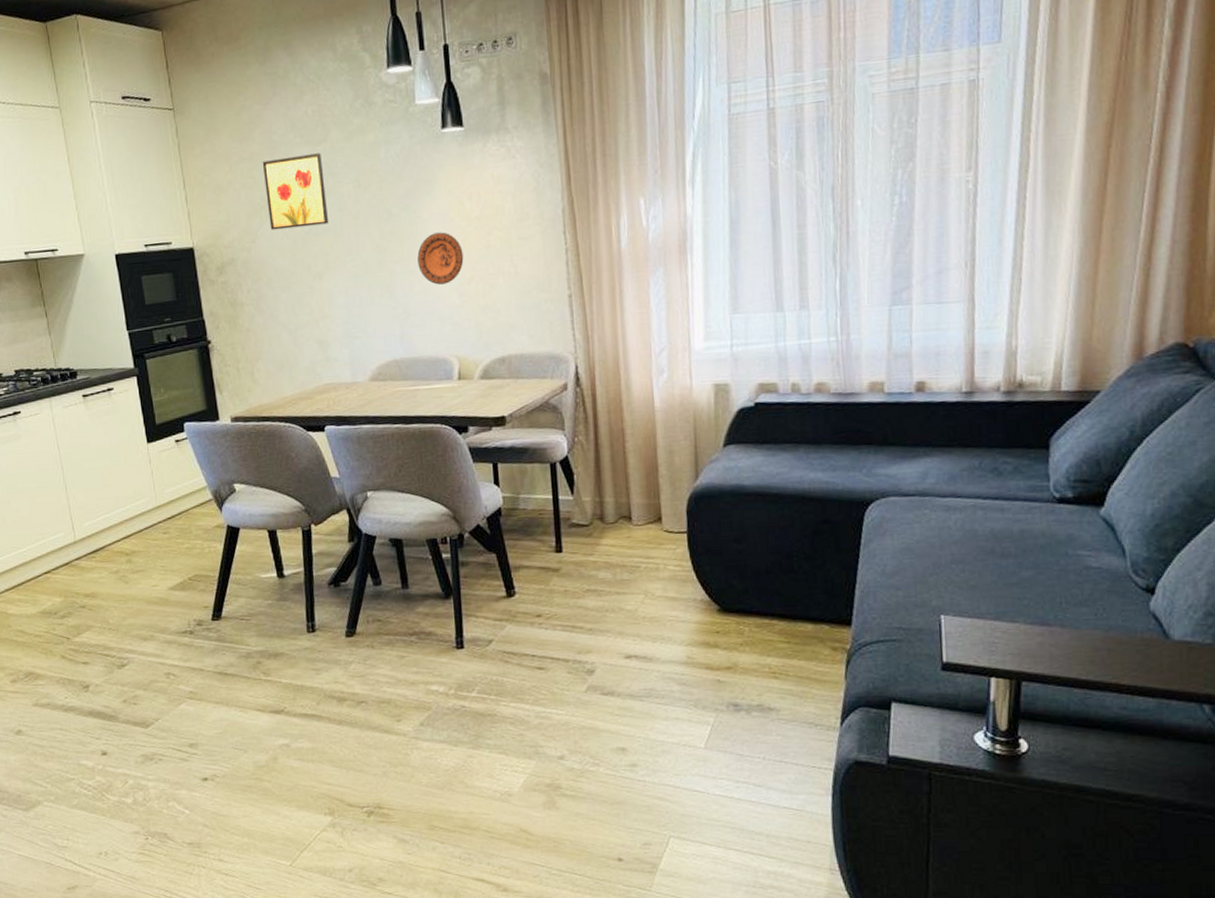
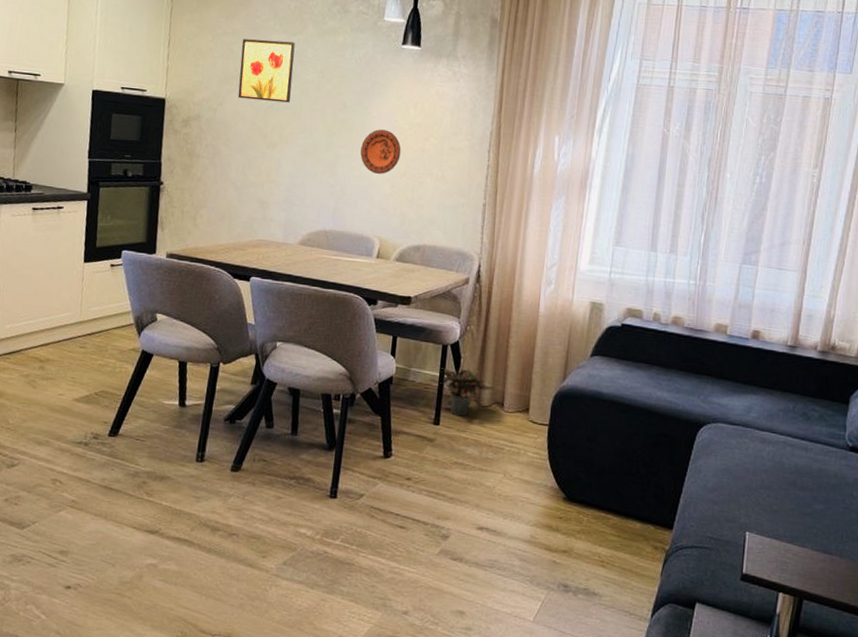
potted plant: none [542,484,619,539] -> present [429,368,495,417]

